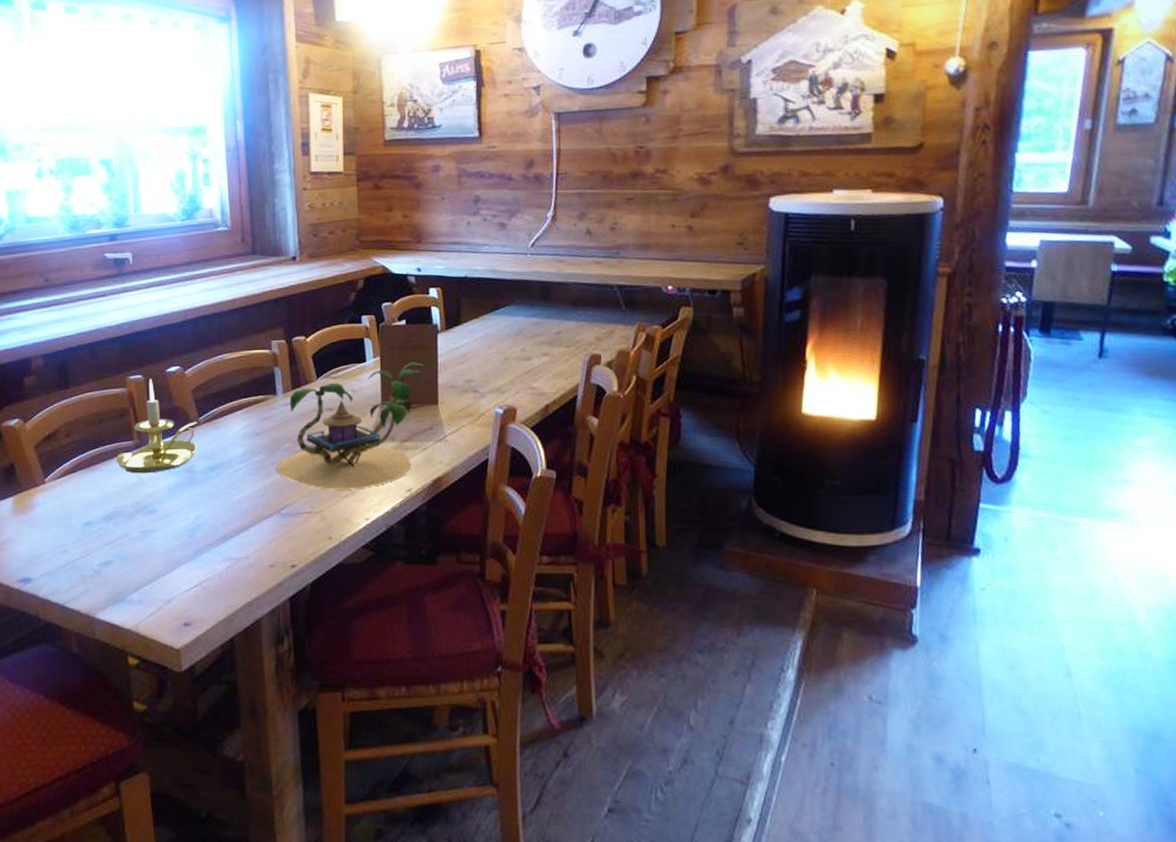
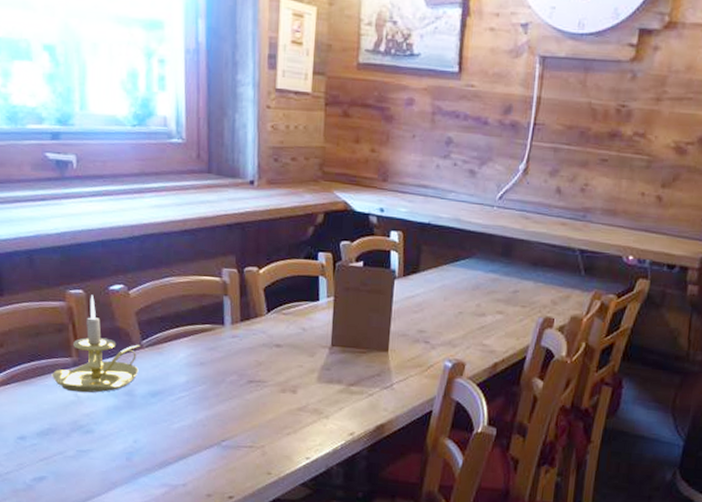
plant: present [277,362,426,490] -> none [220,306,379,428]

